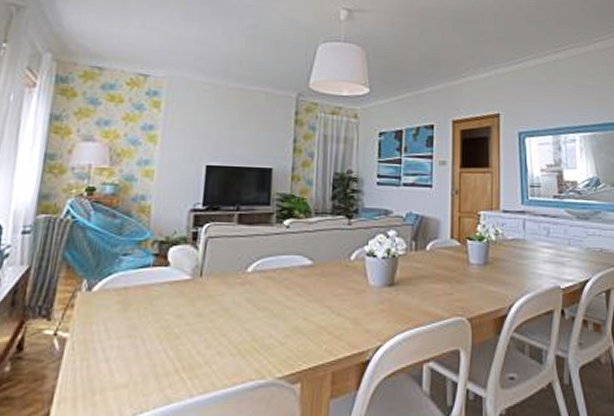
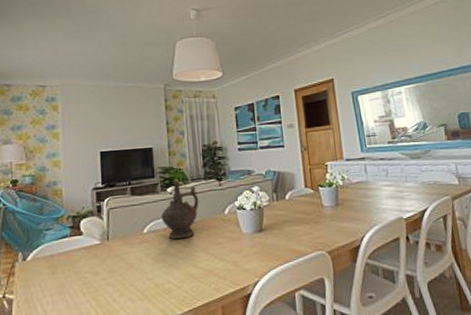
ceremonial vessel: none [271,212,321,285] -> present [161,180,199,240]

